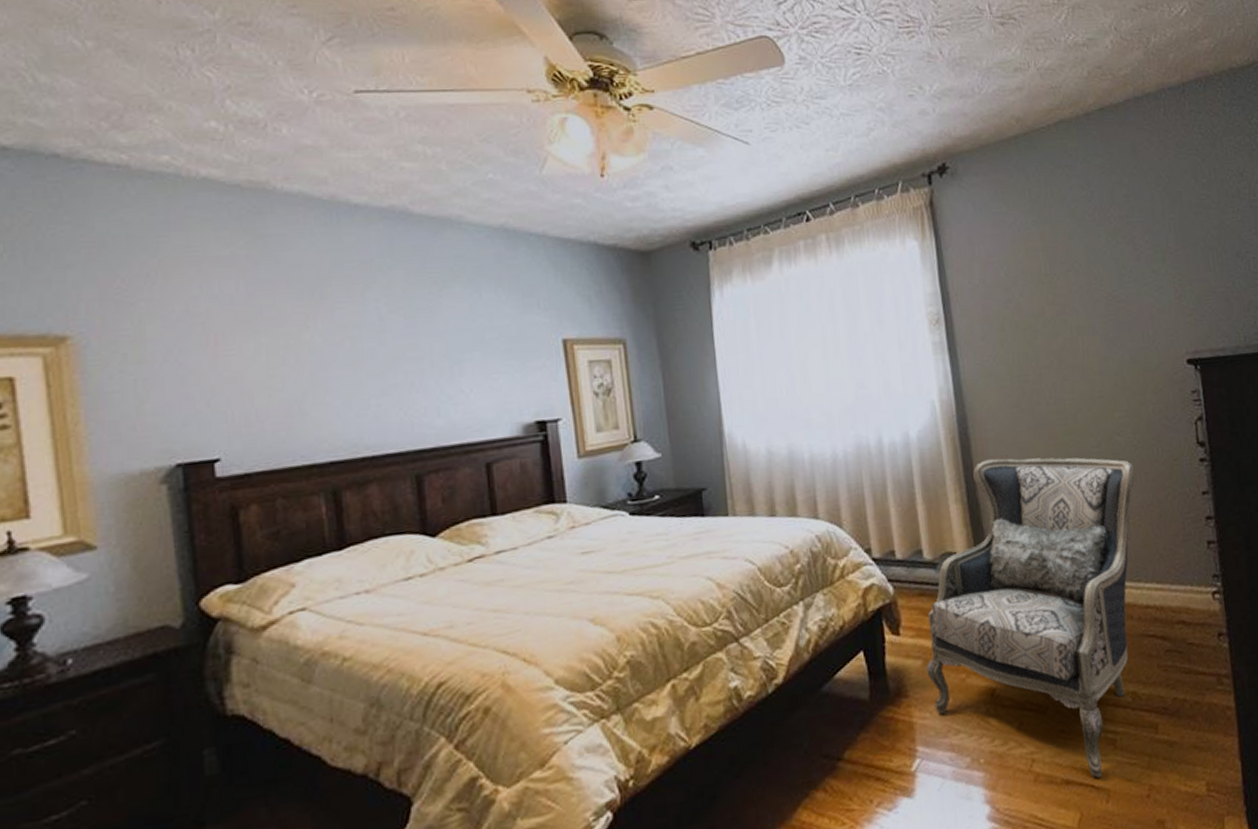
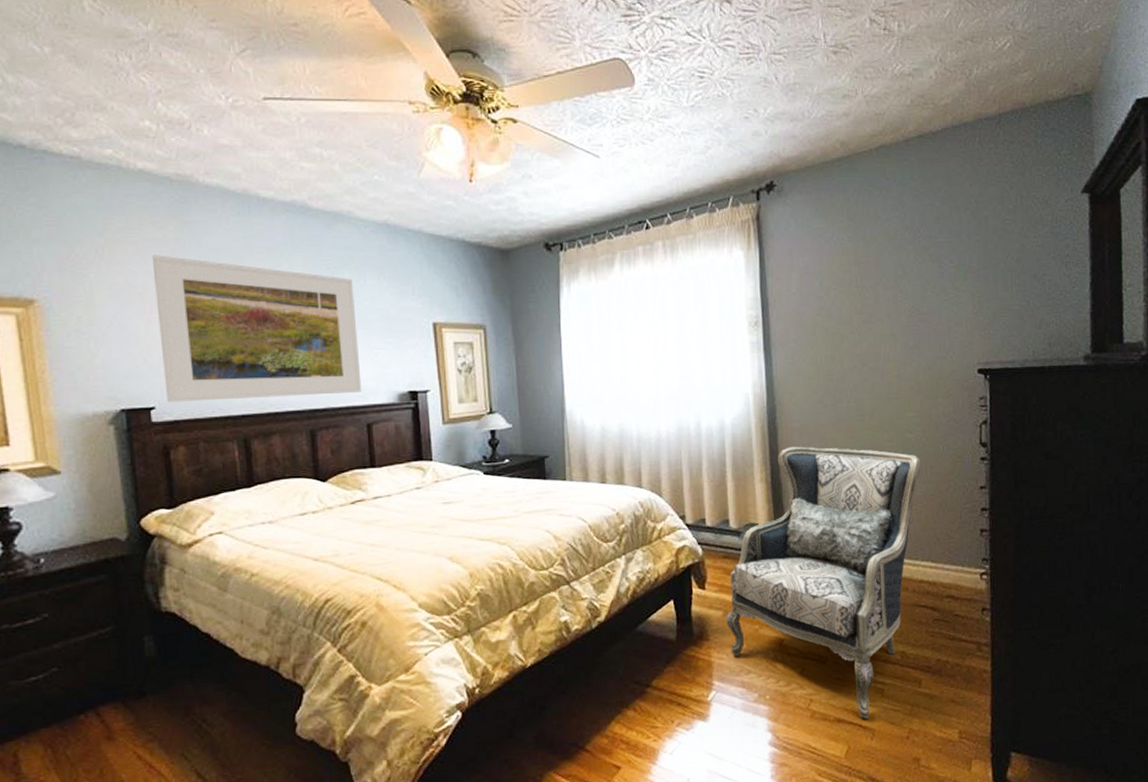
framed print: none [217,276,479,452] -> present [152,255,362,402]

